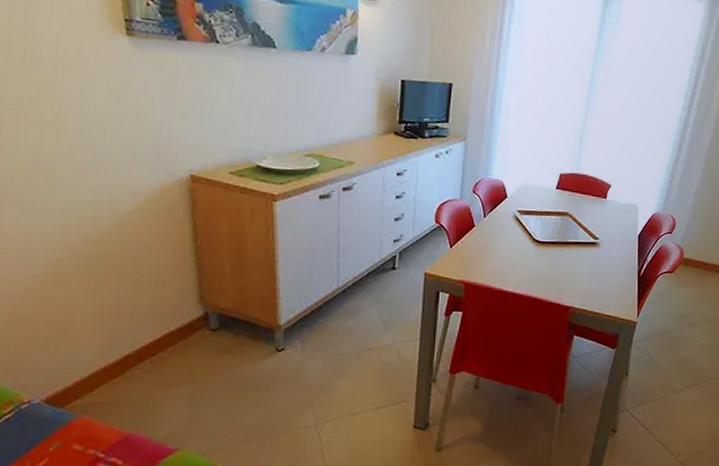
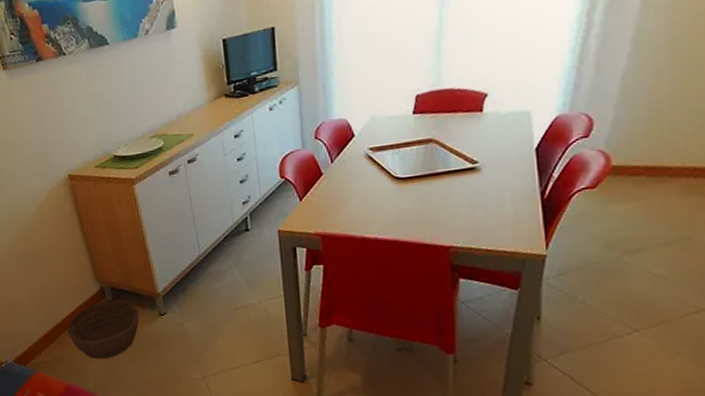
basket: none [143,330,250,400] -> present [67,300,139,359]

